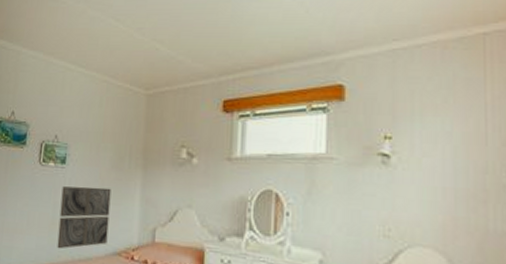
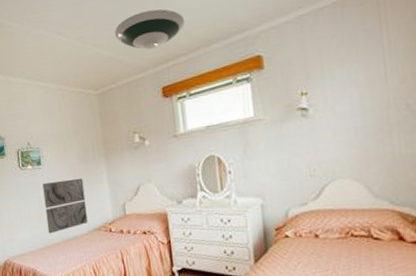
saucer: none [179,13,262,56] -> present [114,9,185,50]

